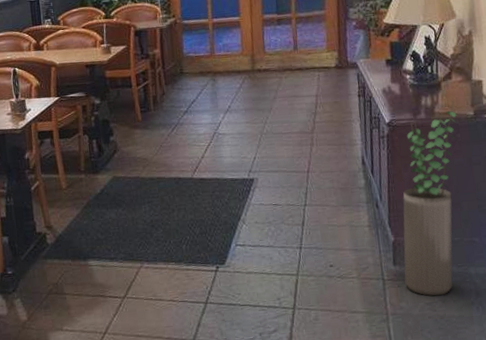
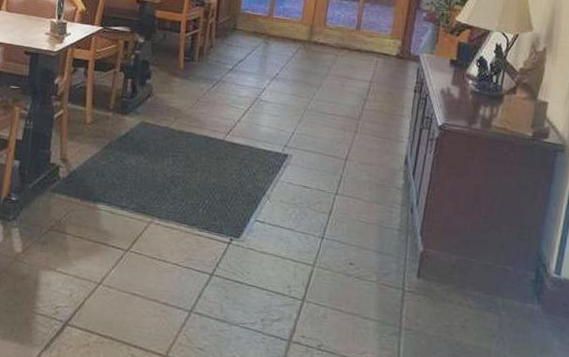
vase: present [403,101,457,296] -> none [426,117,514,320]

